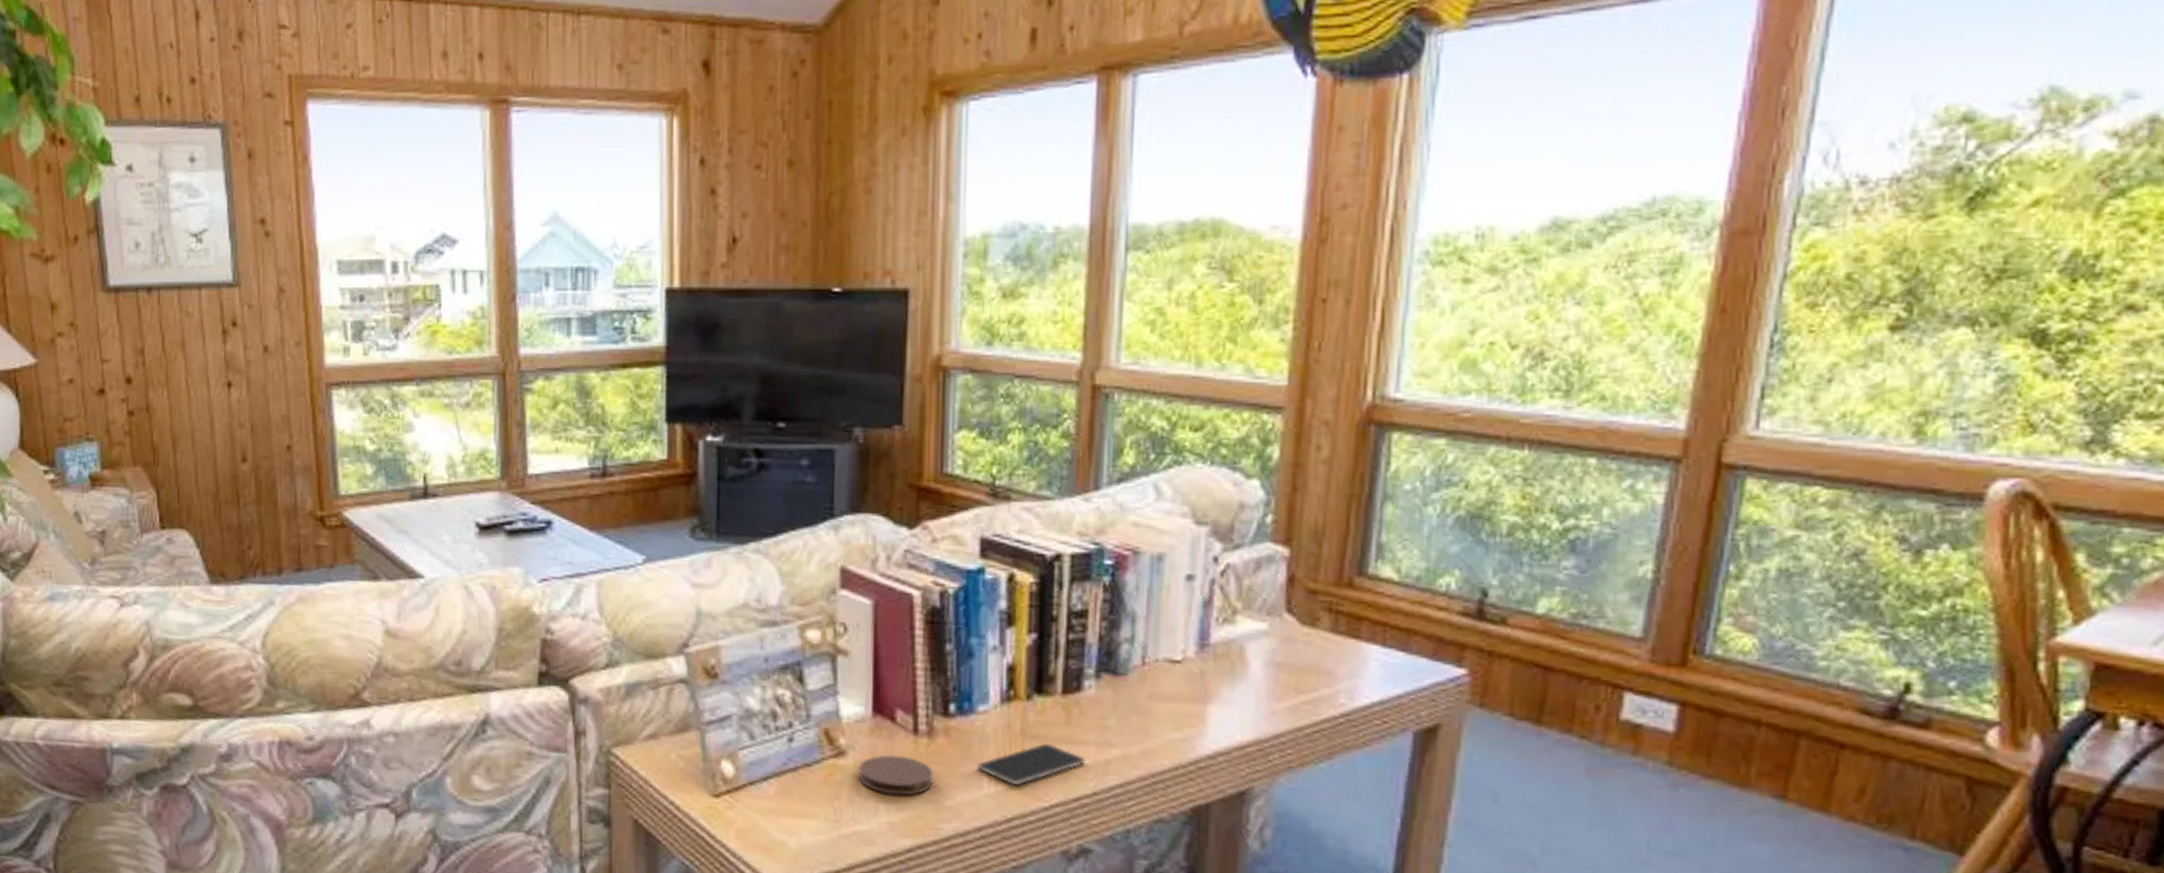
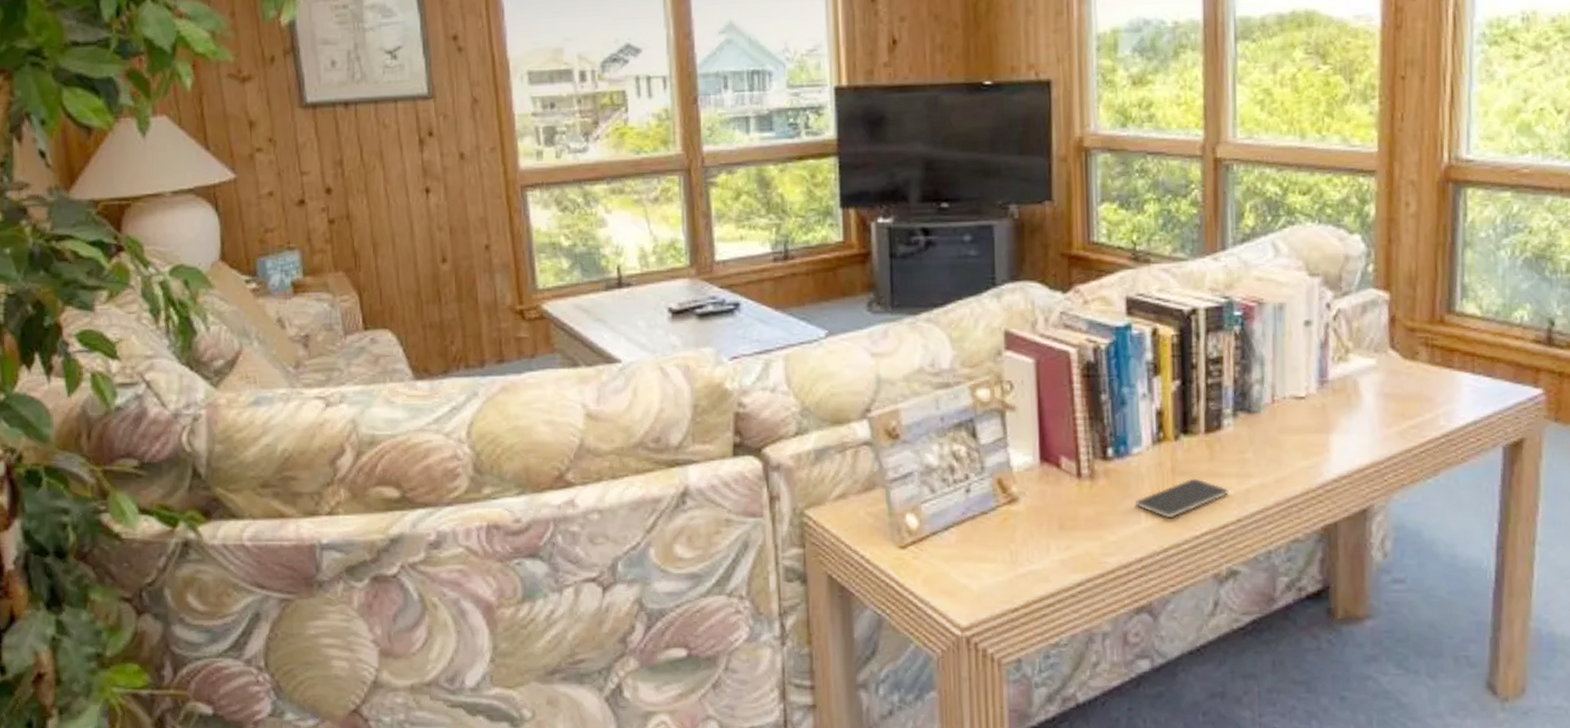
coaster: present [858,755,935,796] -> none [1030,498,1098,535]

